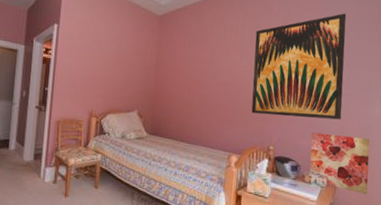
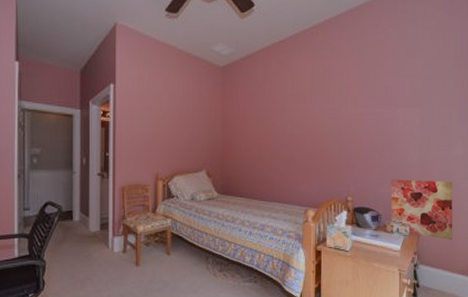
wall art: present [251,13,347,120] -> none [325,50,422,165]

